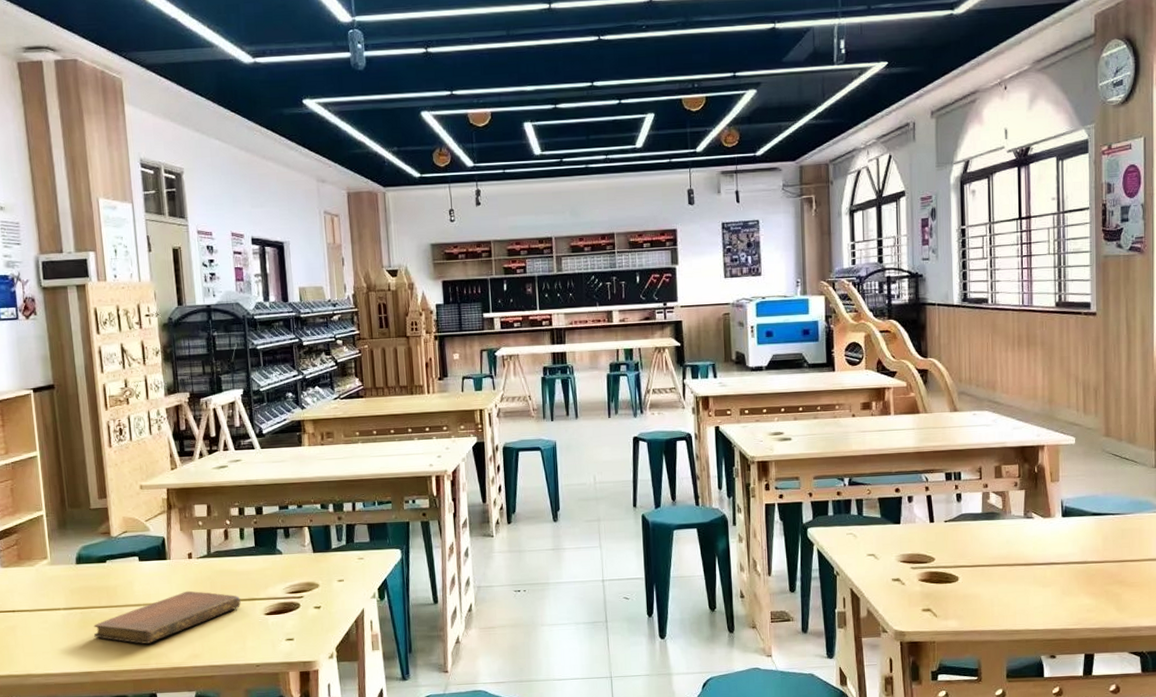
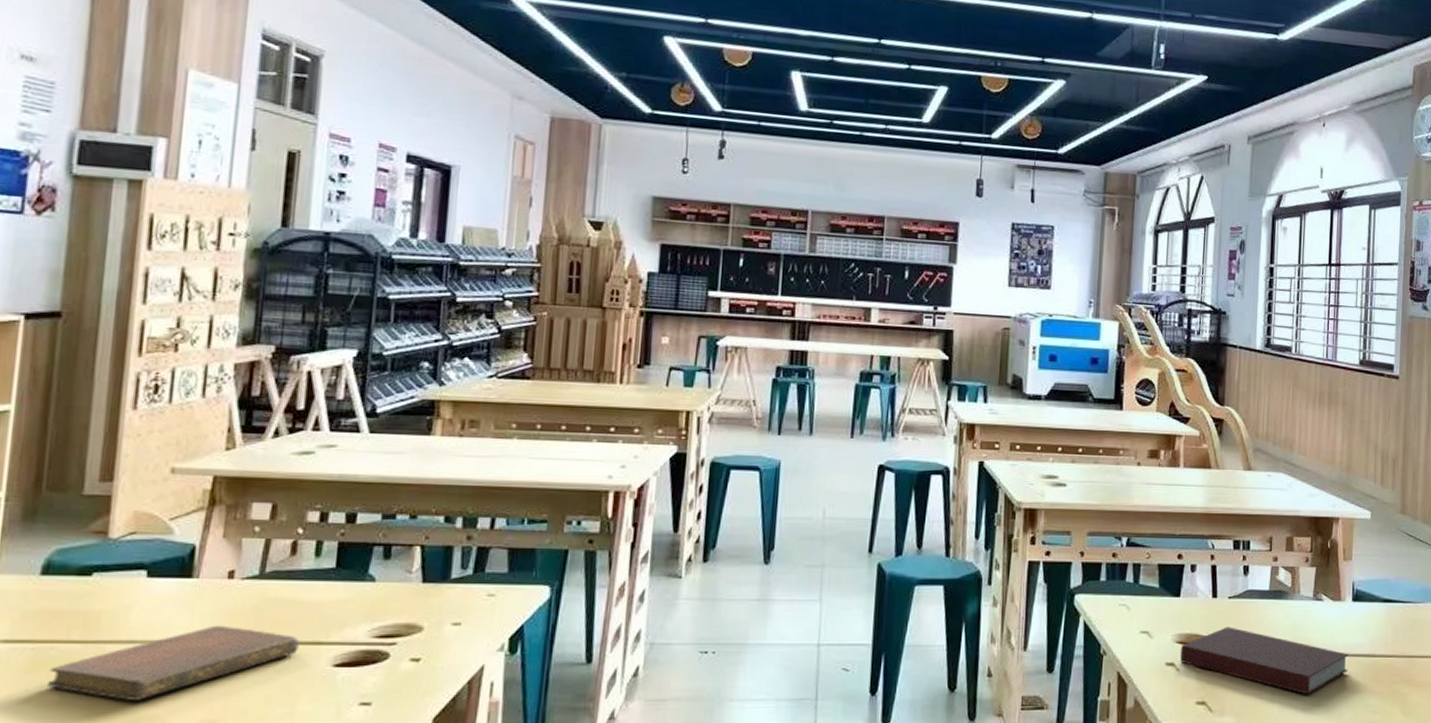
notebook: none [905,546,1062,599] -> present [1180,627,1349,695]

